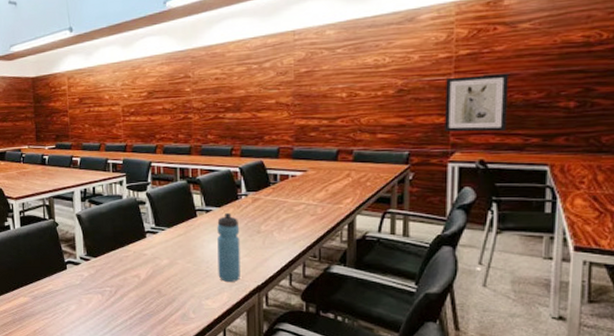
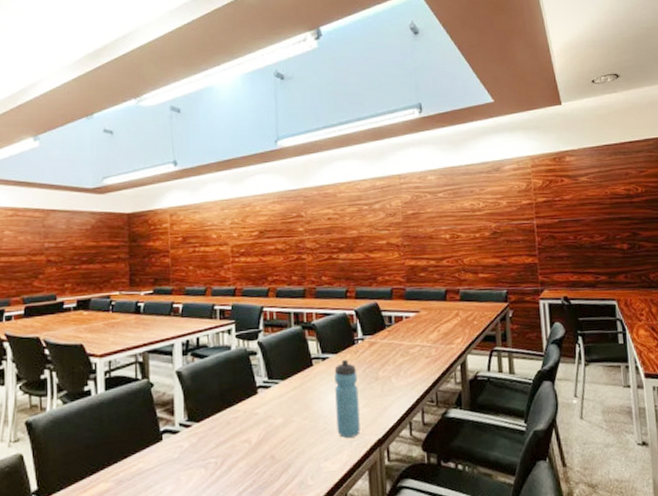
wall art: present [445,73,508,132] -> none [530,218,581,271]

